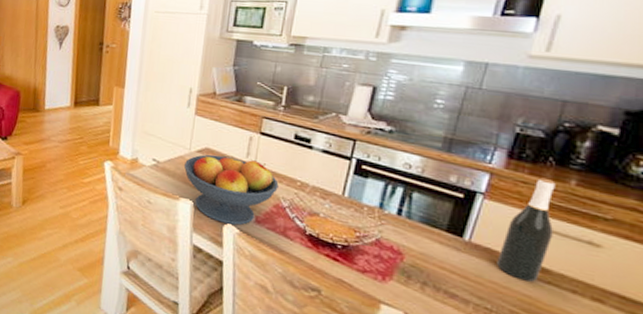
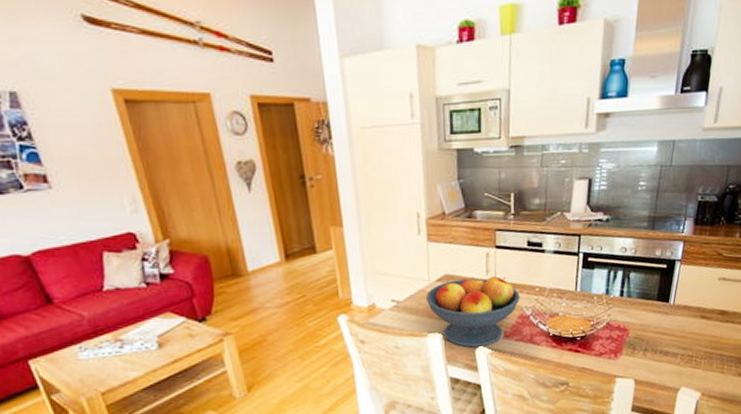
wine bottle: present [497,177,556,282] -> none [693,236,727,325]

